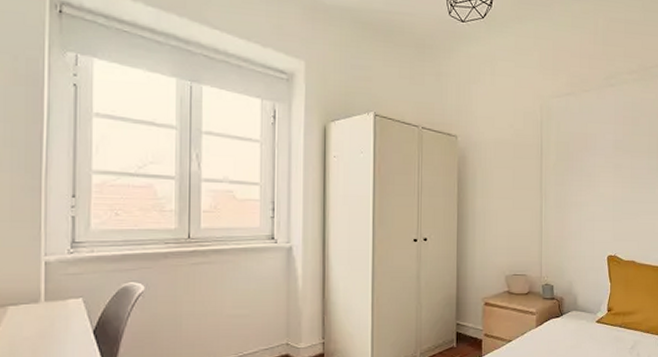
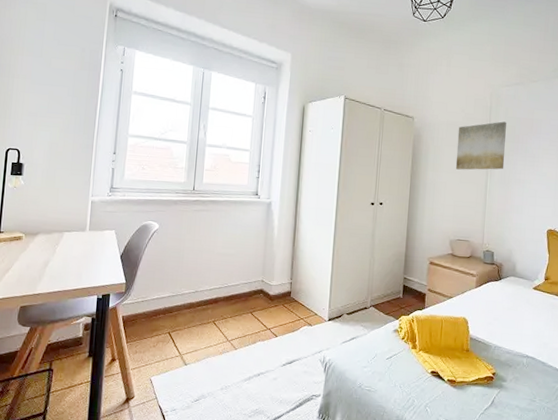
wall art: none [507,137,560,195] -> present [455,121,506,170]

